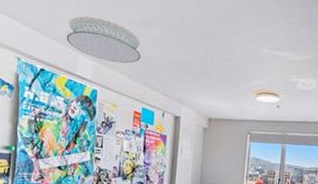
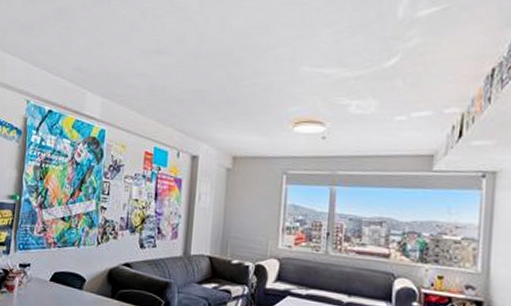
ceiling light: present [66,16,141,64] -> none [75,50,154,98]

